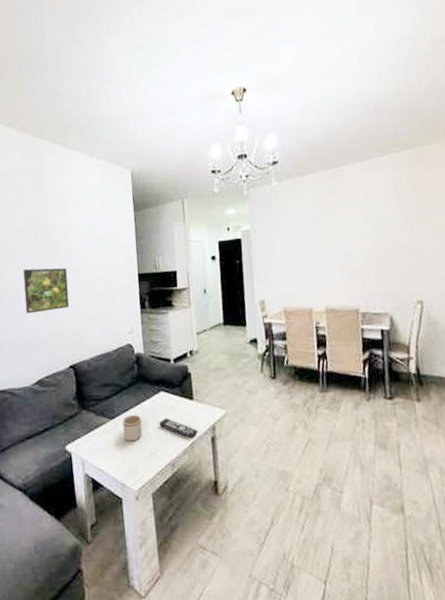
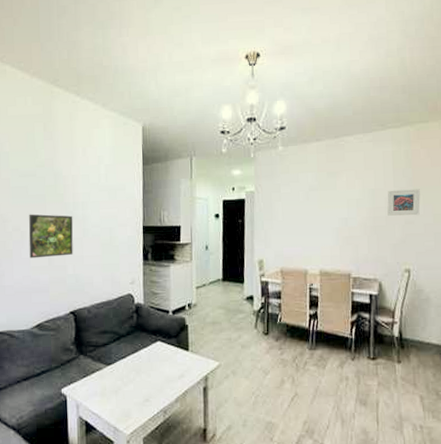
mug: present [123,414,142,442] -> none [119,362,137,388]
remote control: present [159,418,198,439] -> none [154,366,191,388]
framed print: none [392,215,428,245] -> present [387,189,420,216]

